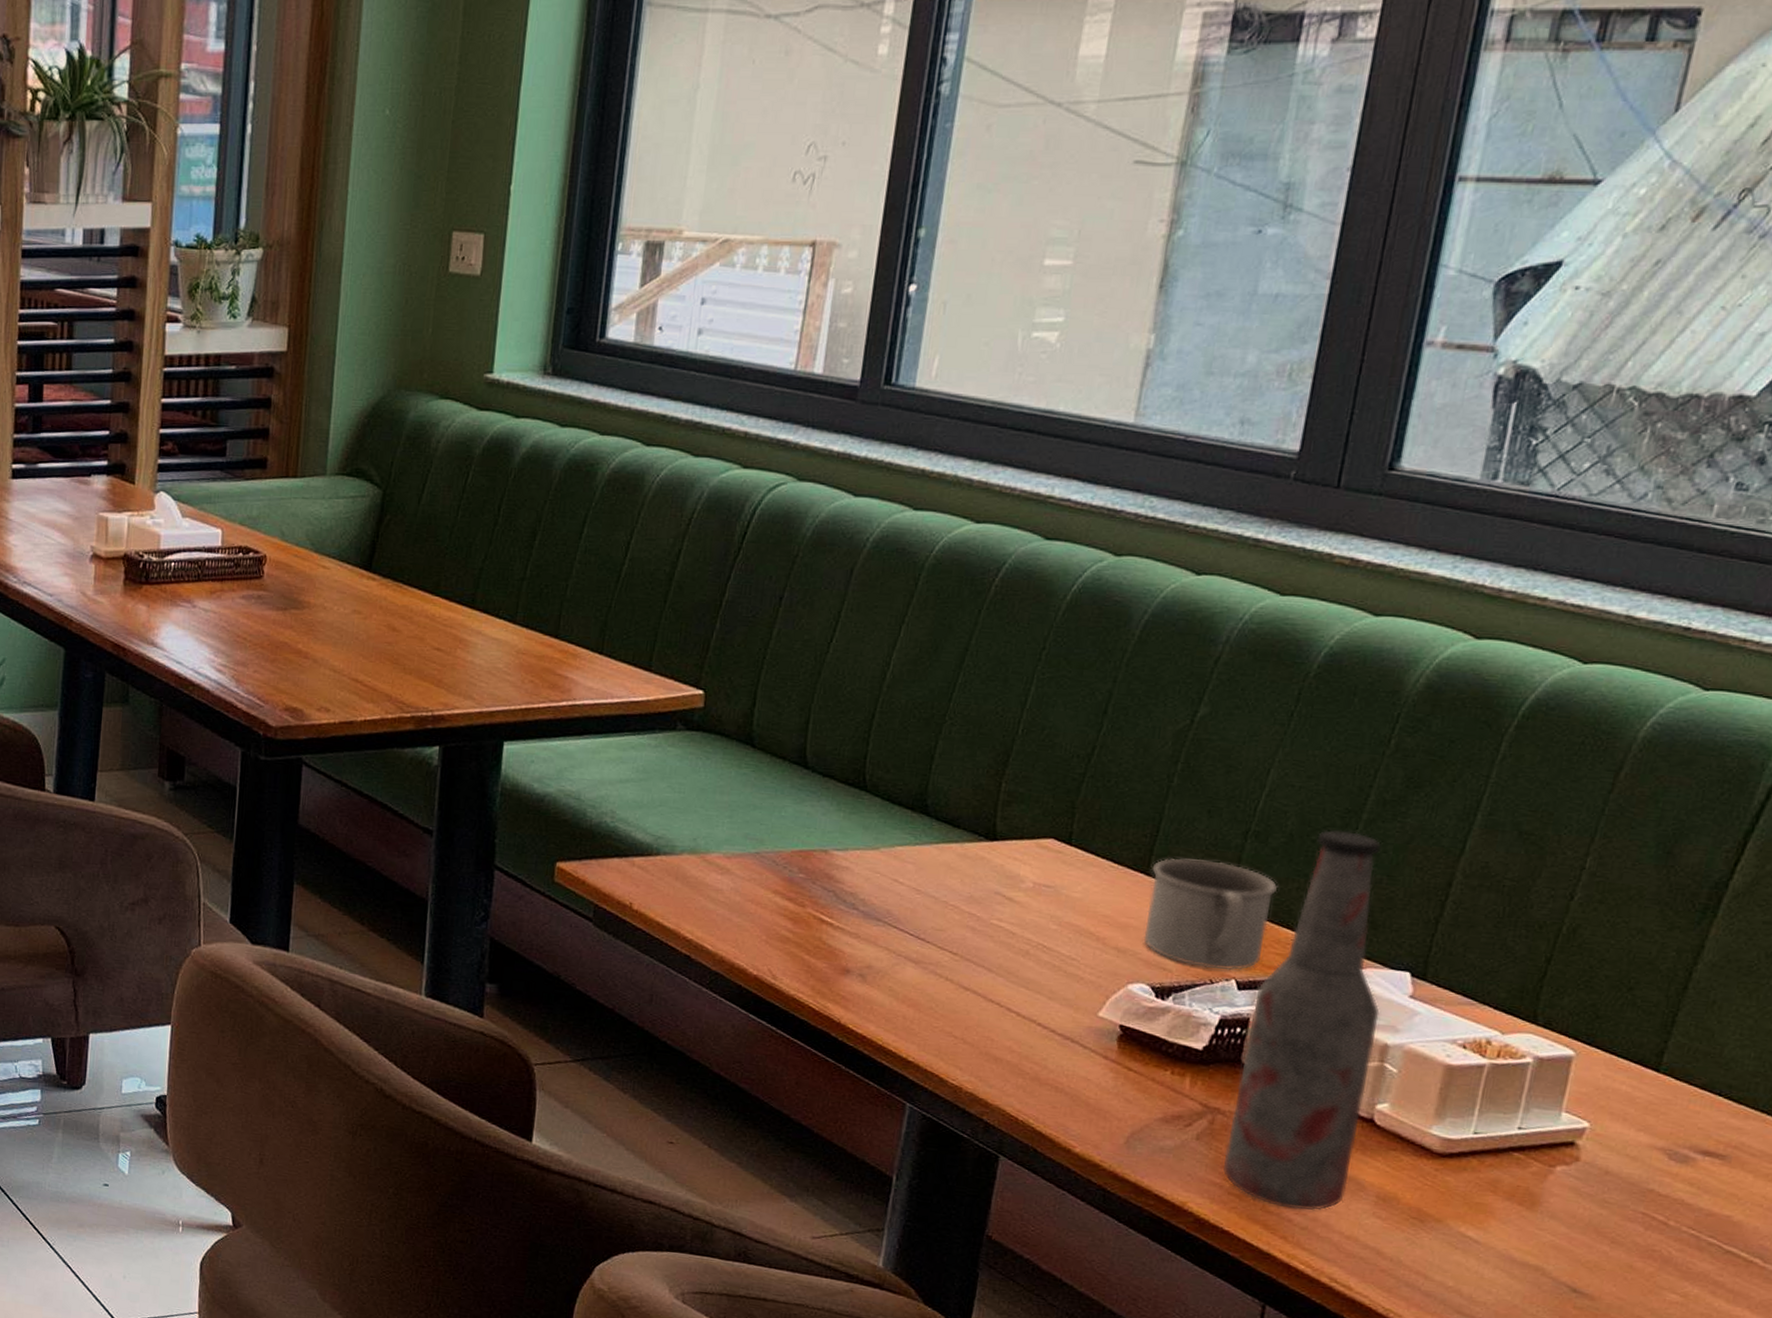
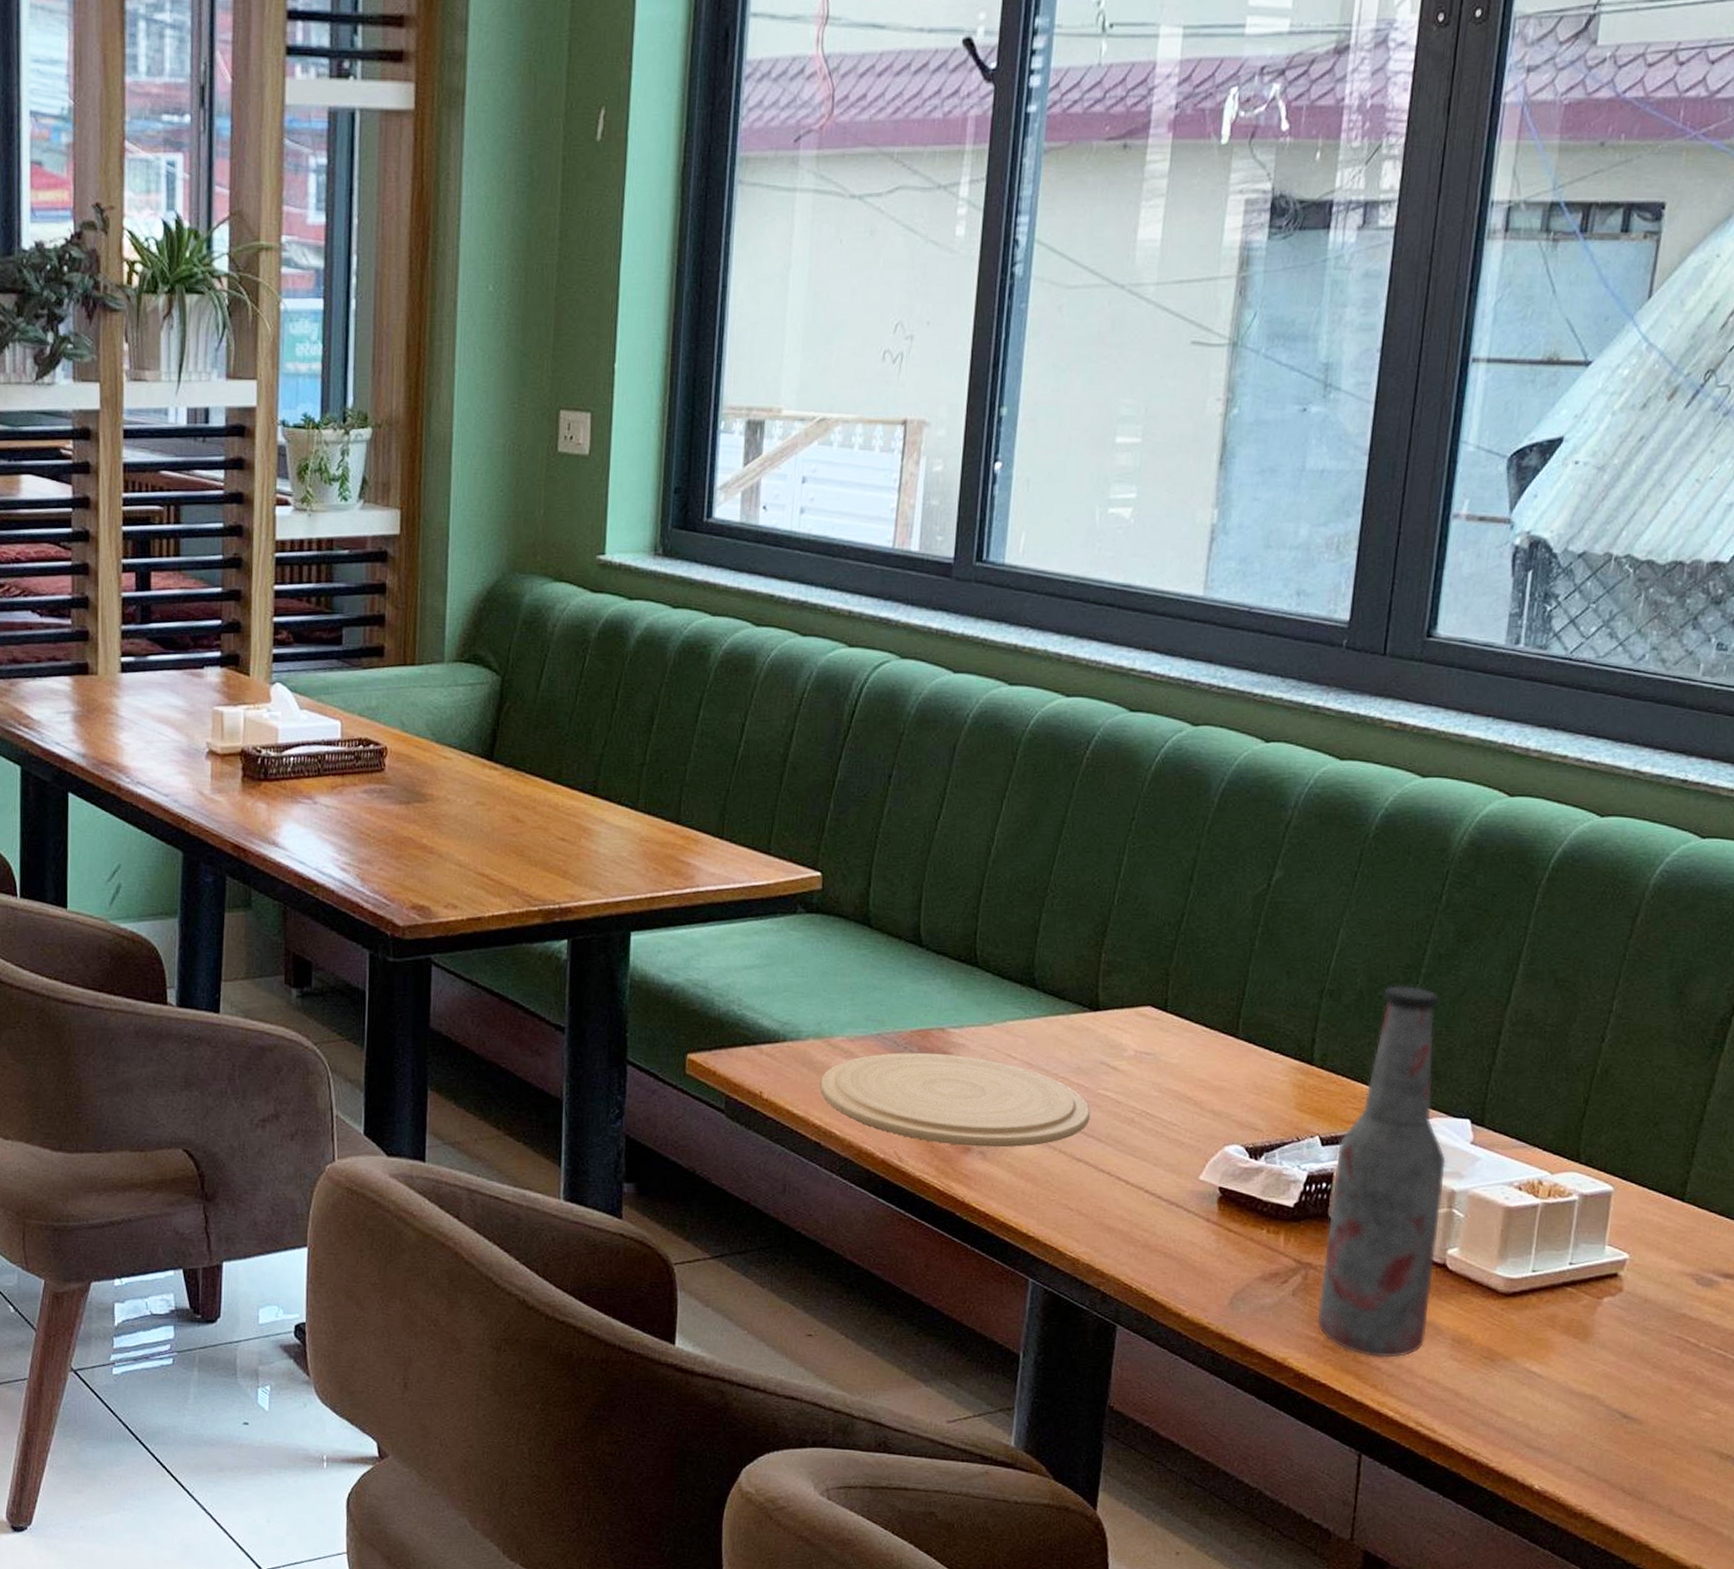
plate: none [693,872,982,972] -> present [820,1052,1091,1148]
mug: present [1143,858,1279,971] -> none [1236,1020,1352,1127]

